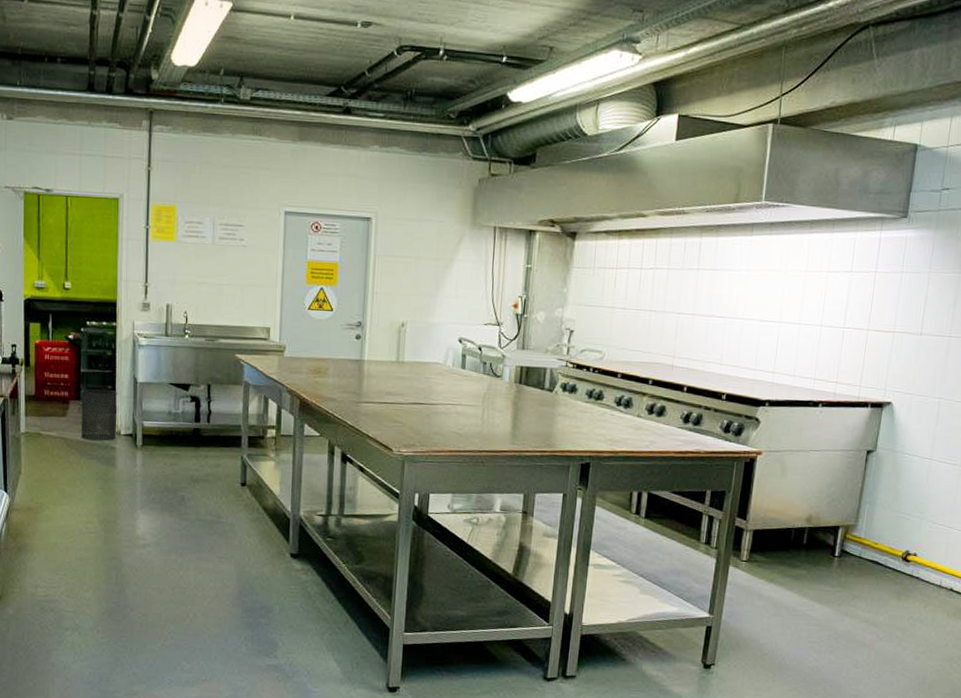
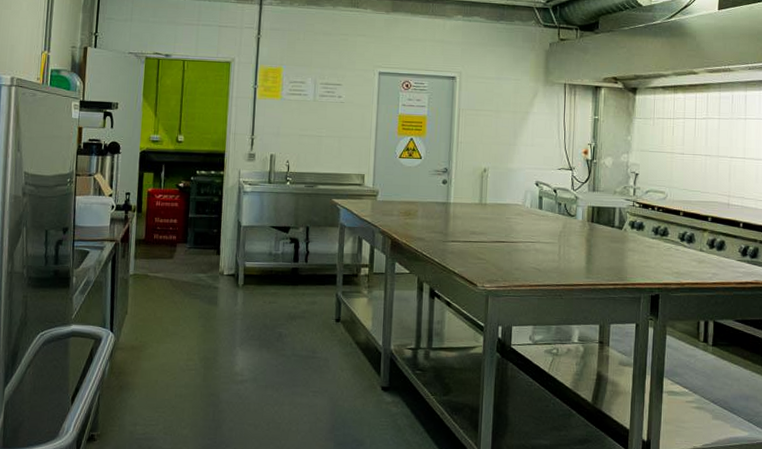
trash can: present [80,389,118,441] -> none [187,233,223,281]

